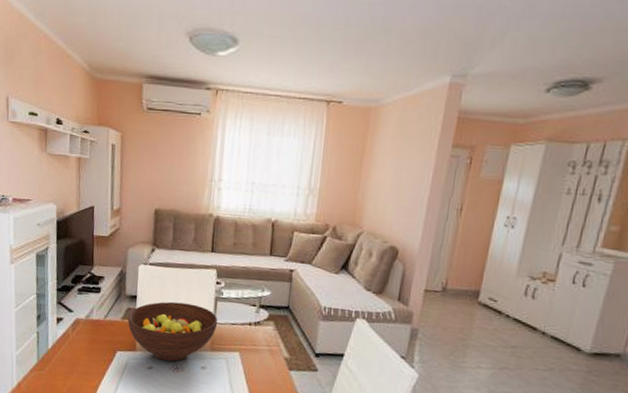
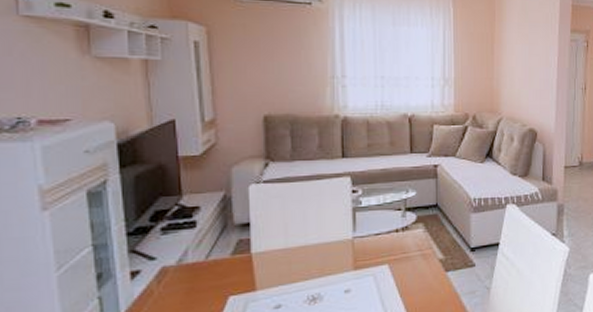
fruit bowl: present [127,301,218,362] -> none [240,220,359,294]

